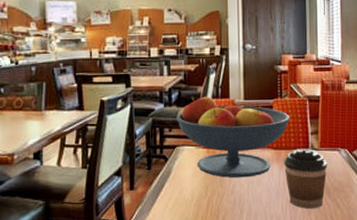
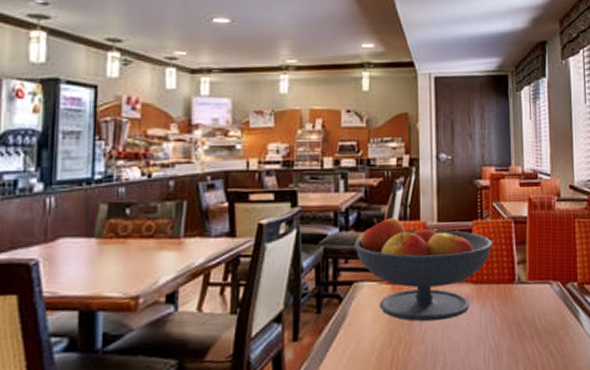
coffee cup: present [284,148,327,209] -> none [486,281,537,359]

